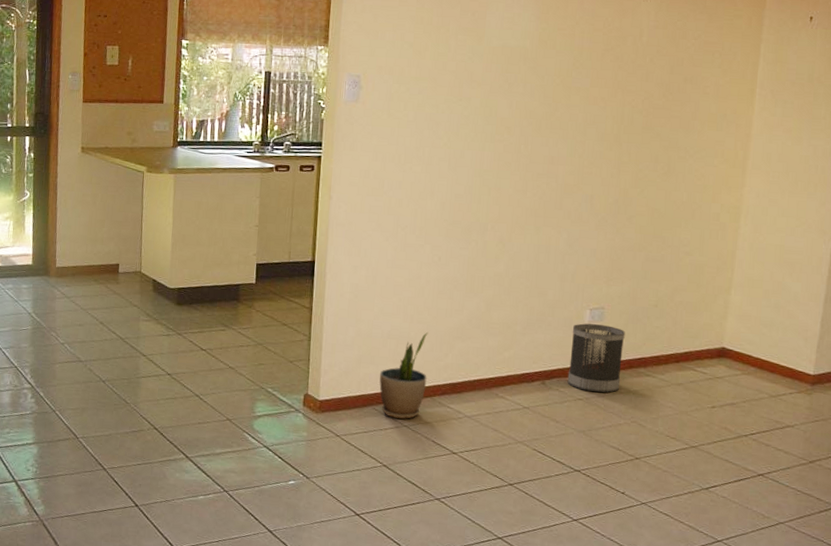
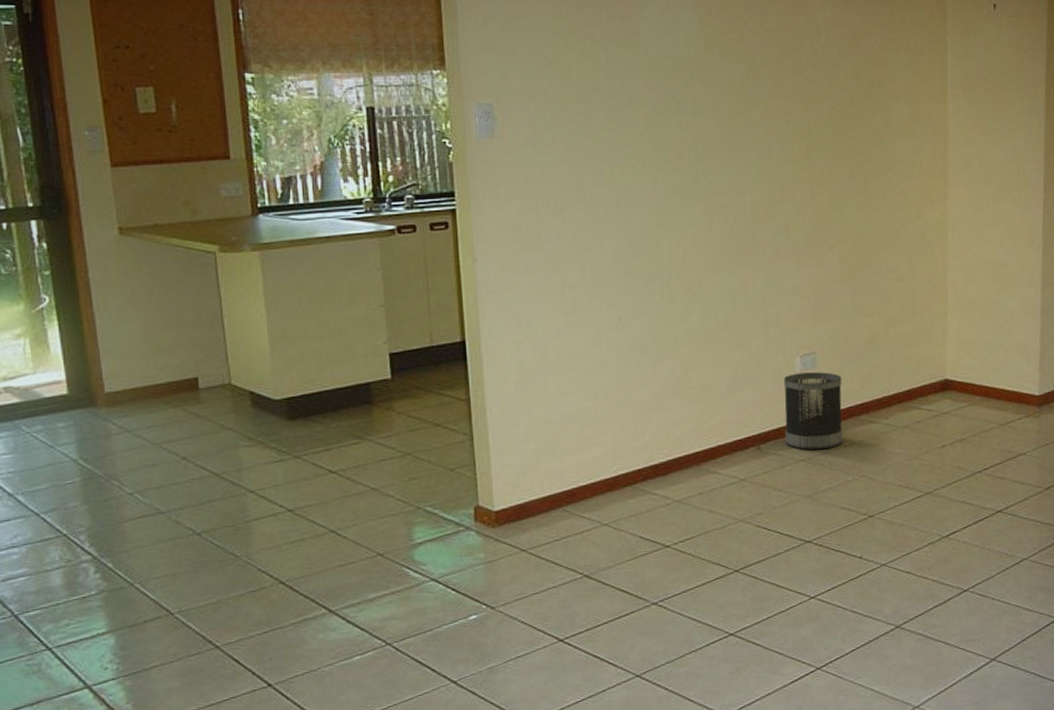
potted plant: present [379,332,428,419] -> none [565,409,624,518]

